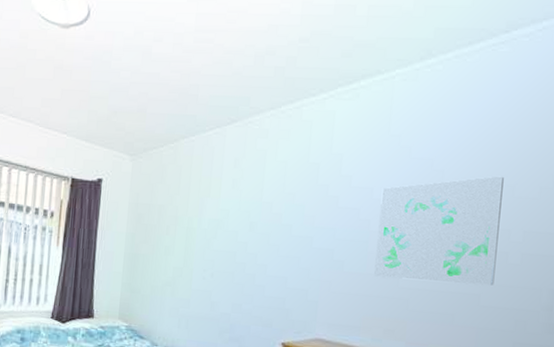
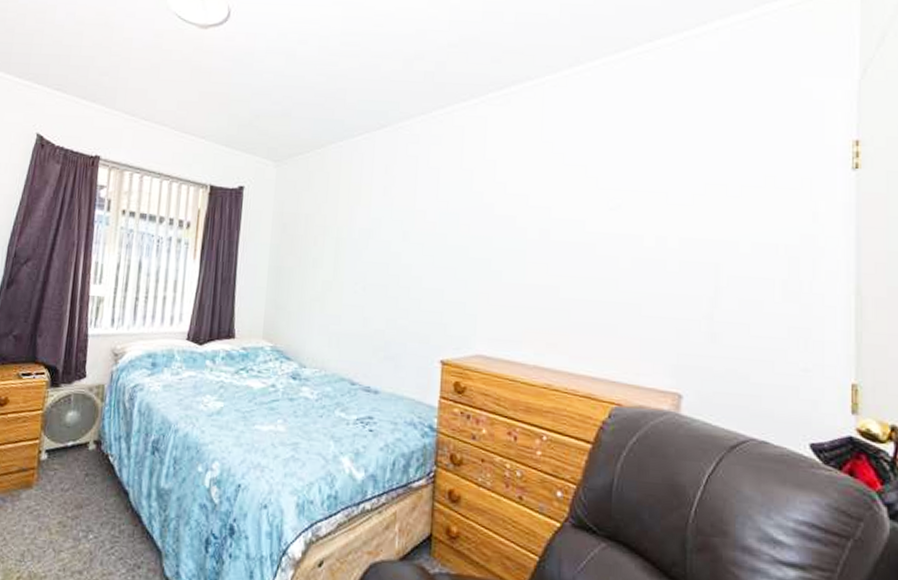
wall art: present [374,176,504,285] -> none [534,182,657,294]

